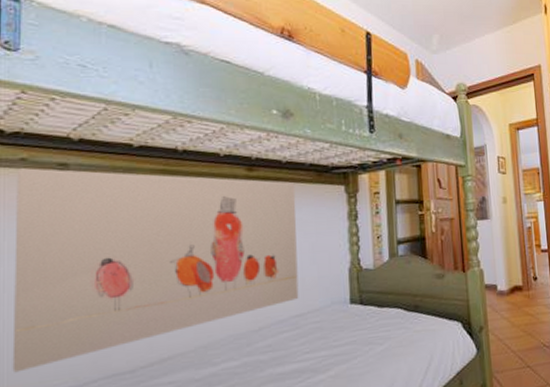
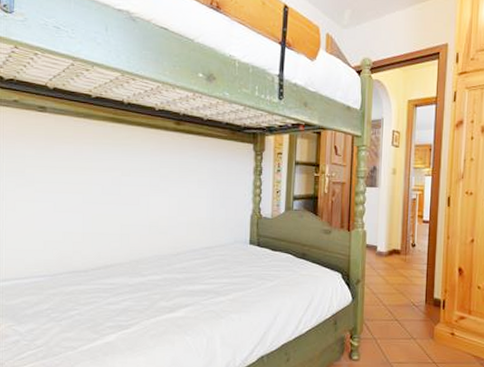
wall art: present [12,168,299,373] -> none [8,108,213,259]

